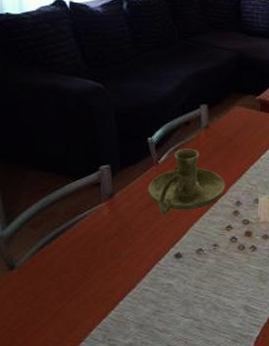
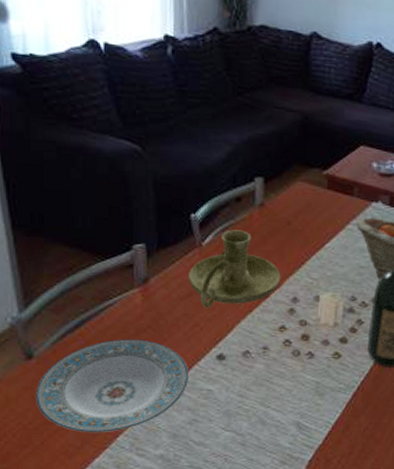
plate: none [18,246,152,330] -> present [36,339,190,432]

